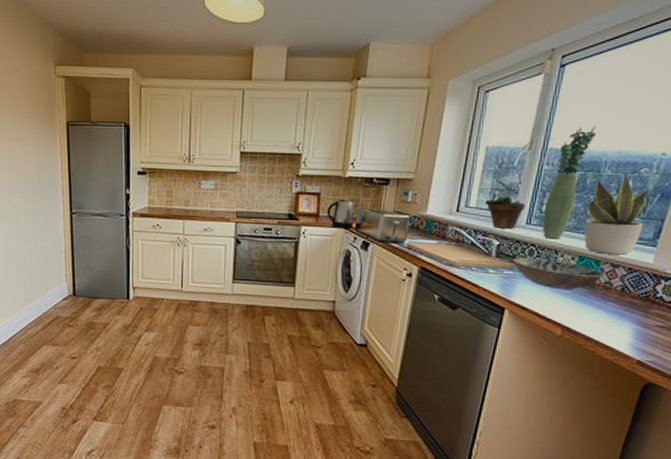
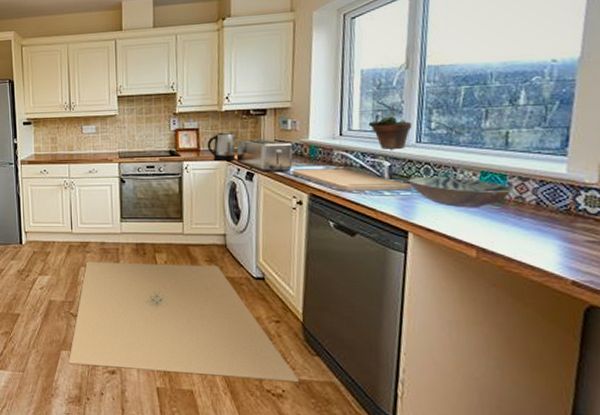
floor mat: none [169,320,388,442] -> present [68,261,300,383]
vase: present [542,126,596,239] -> none [433,39,475,156]
potted plant: present [584,172,648,255] -> none [480,82,547,167]

